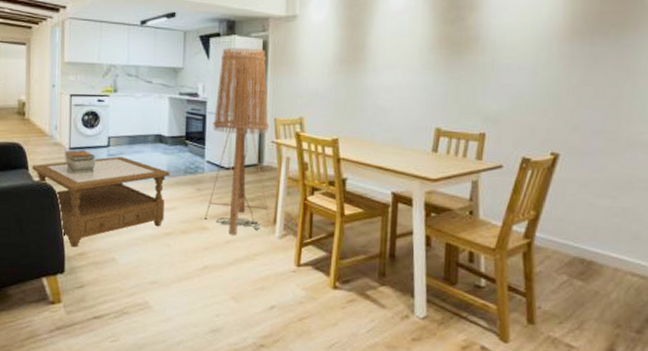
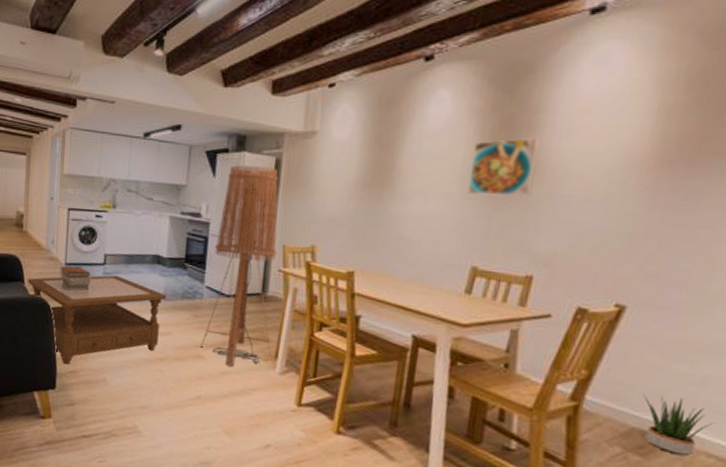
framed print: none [427,15,481,66] -> present [467,137,540,196]
potted plant: none [579,228,635,278] -> present [643,394,715,457]

